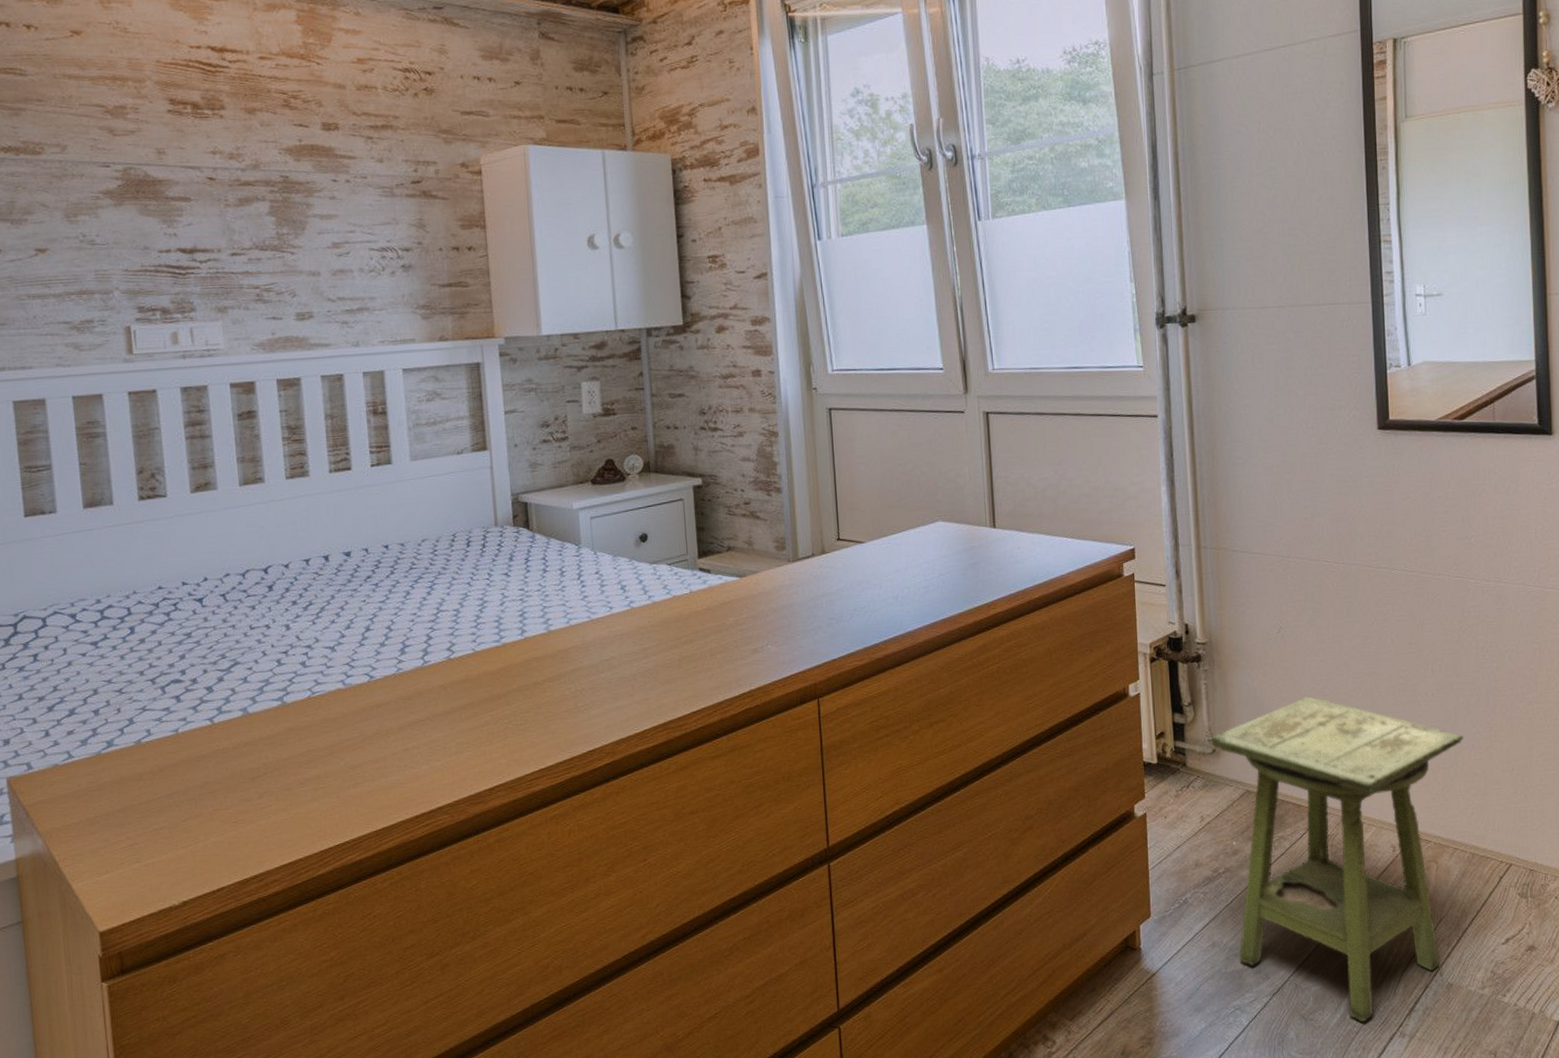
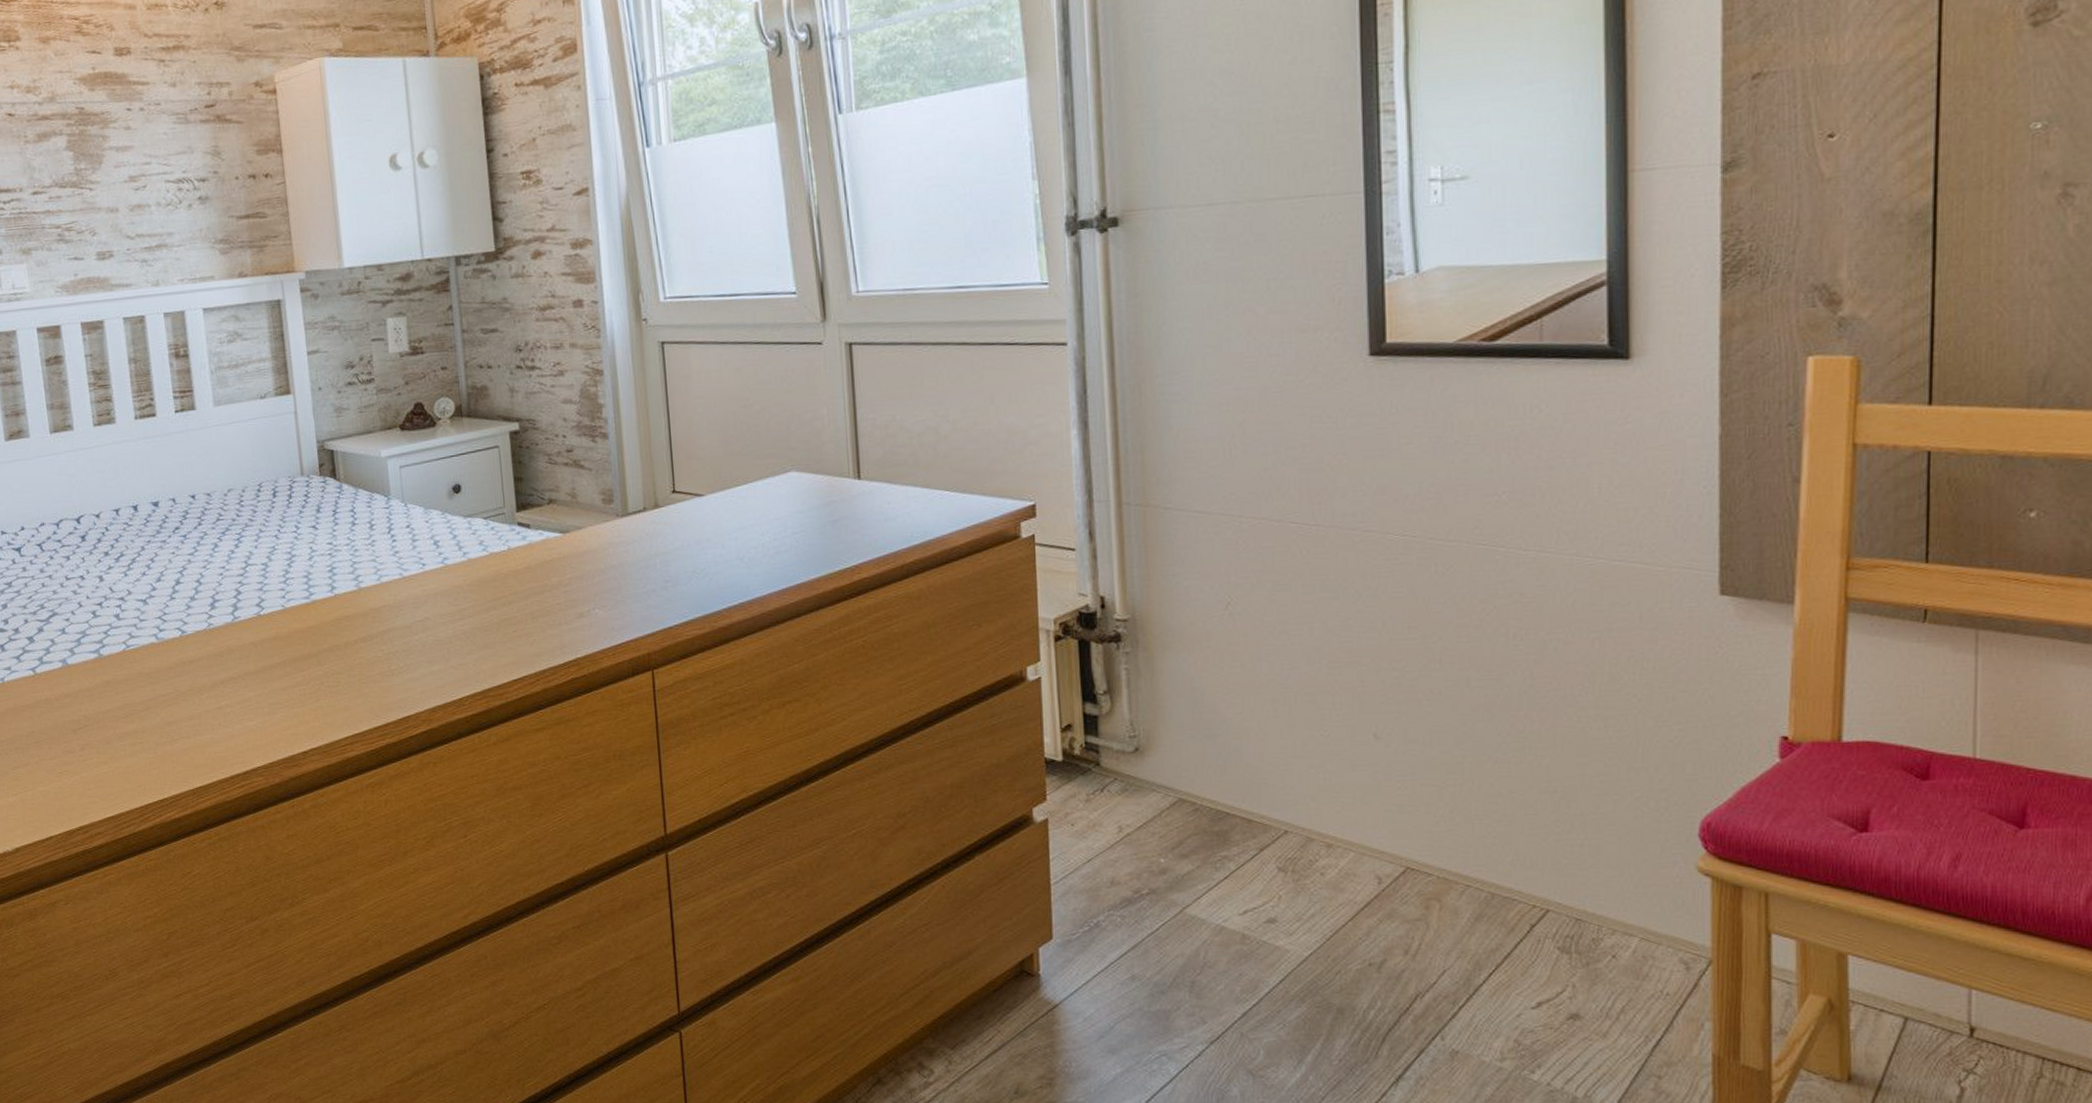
side table: present [1210,696,1463,1021] -> none [1132,689,1483,1085]

